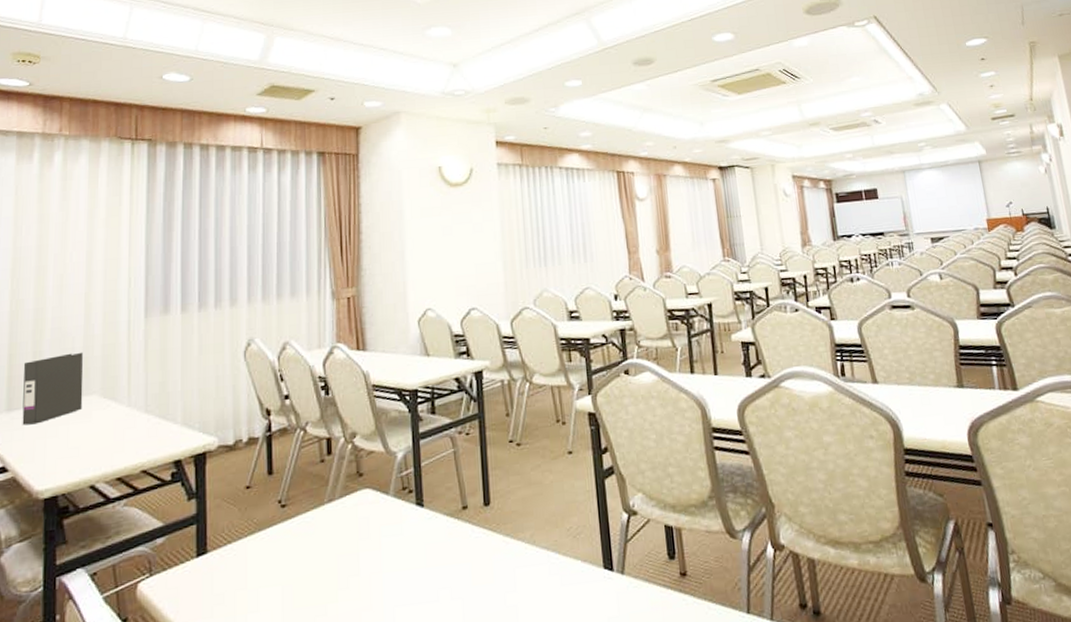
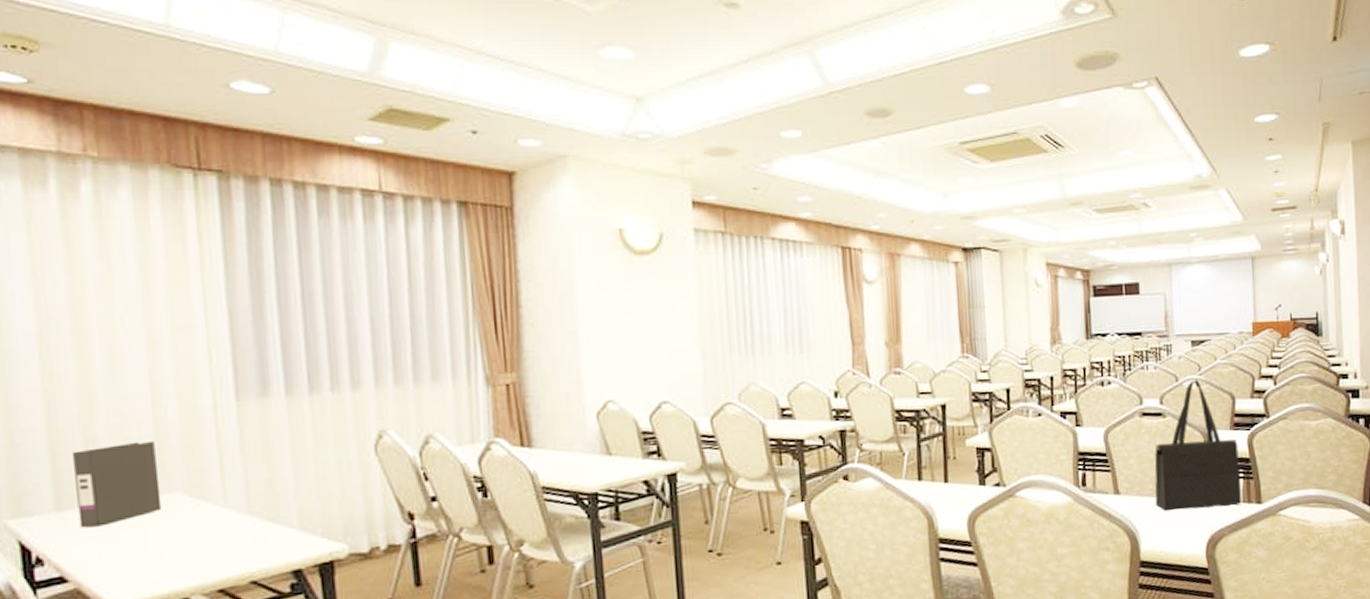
tote bag: none [907,275,998,398] -> present [1154,381,1241,510]

